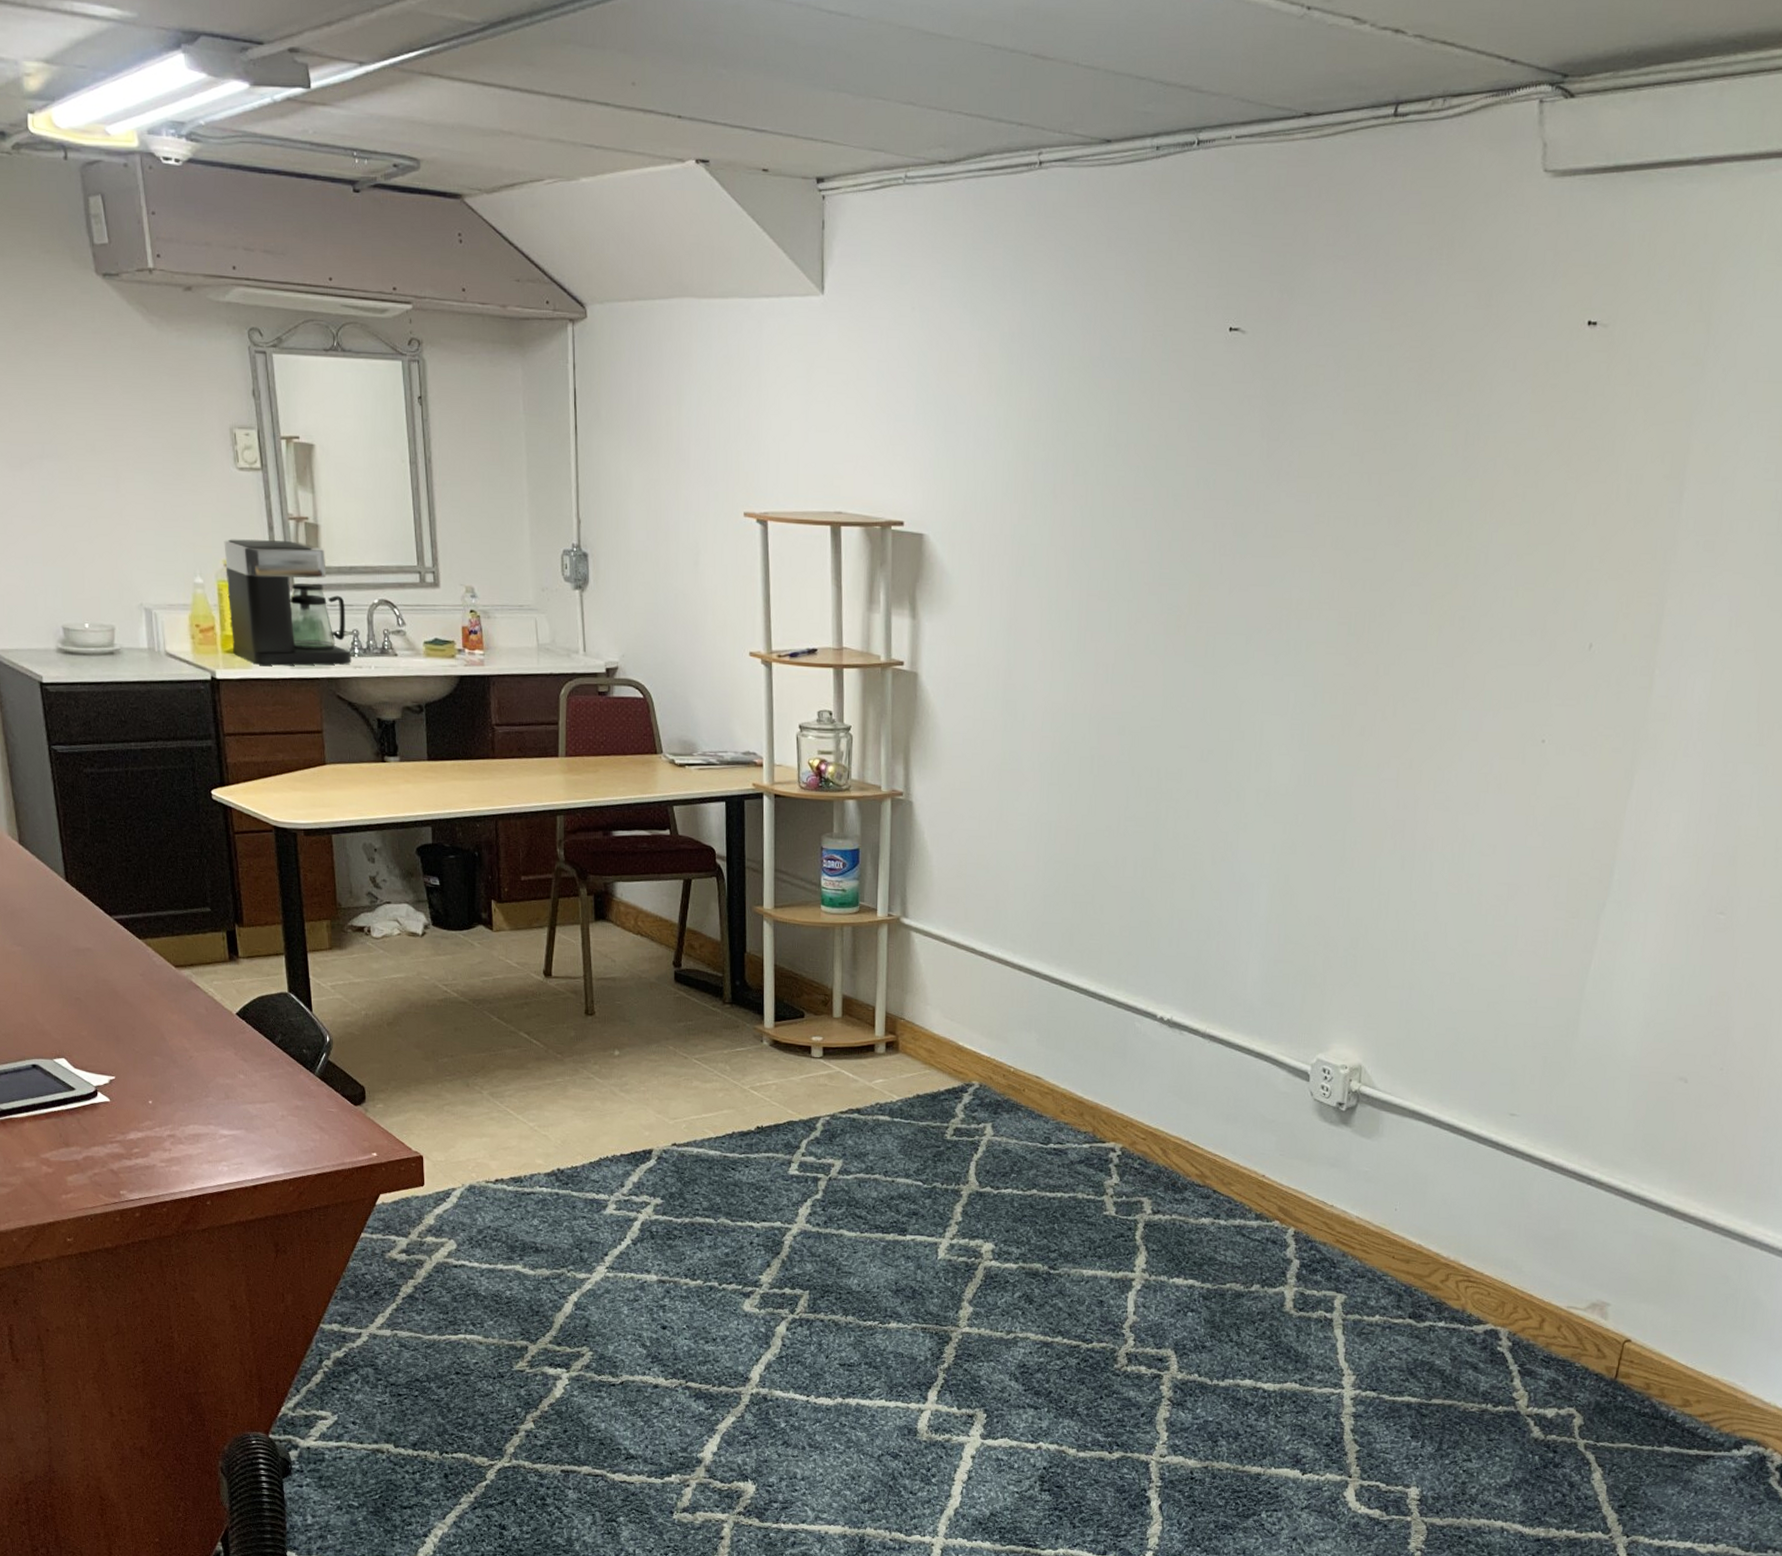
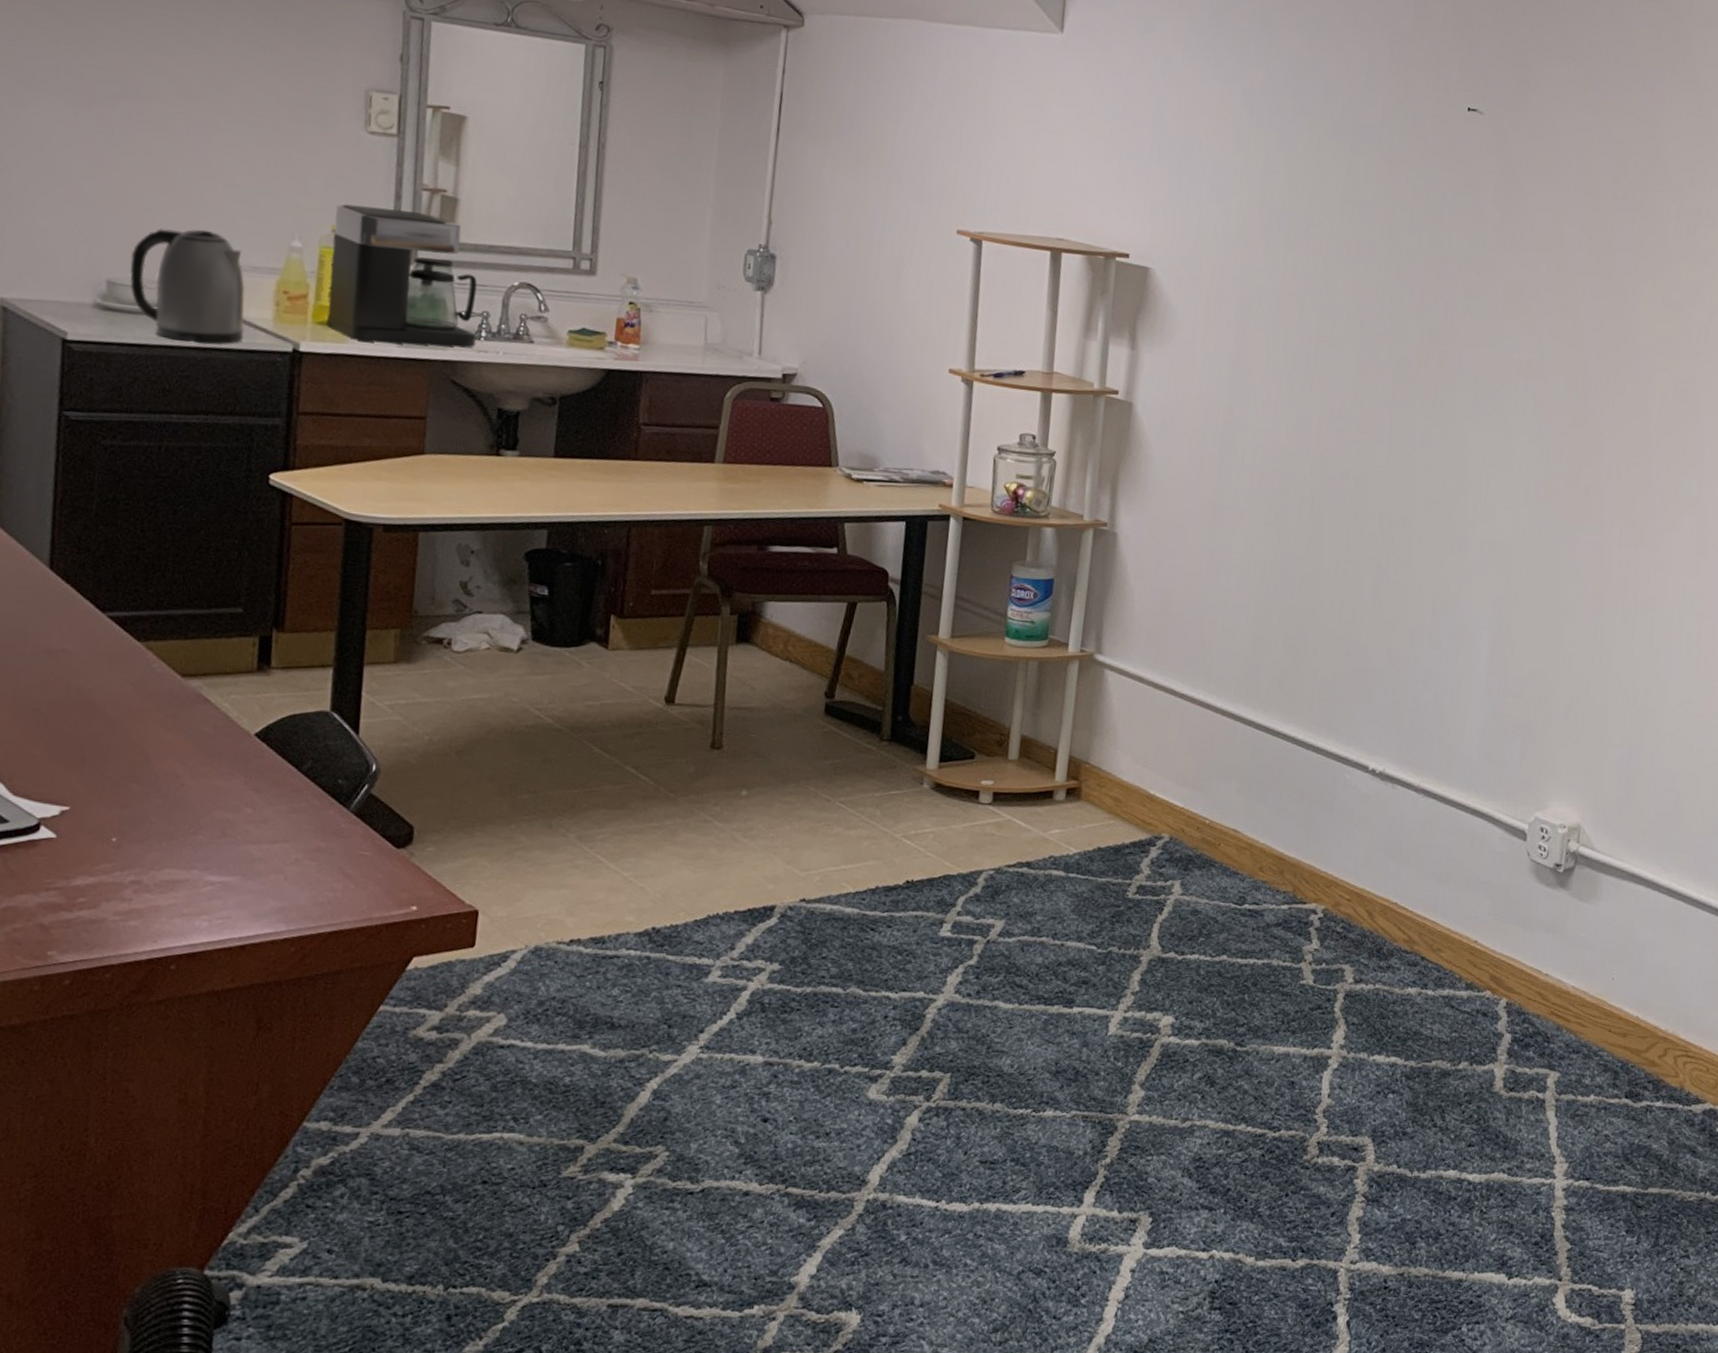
kettle: none [77,574,173,678] -> present [130,229,245,345]

